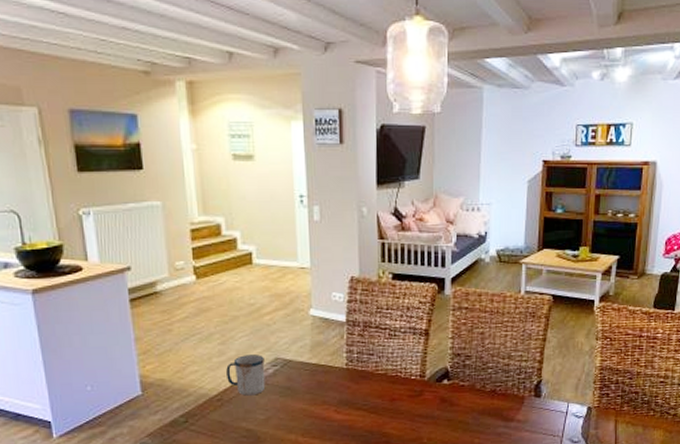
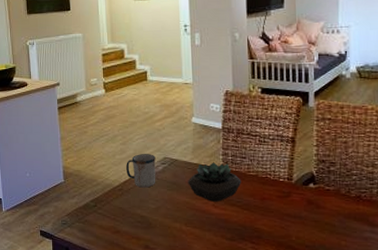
succulent plant: none [305,361,369,407] -> present [188,162,242,202]

